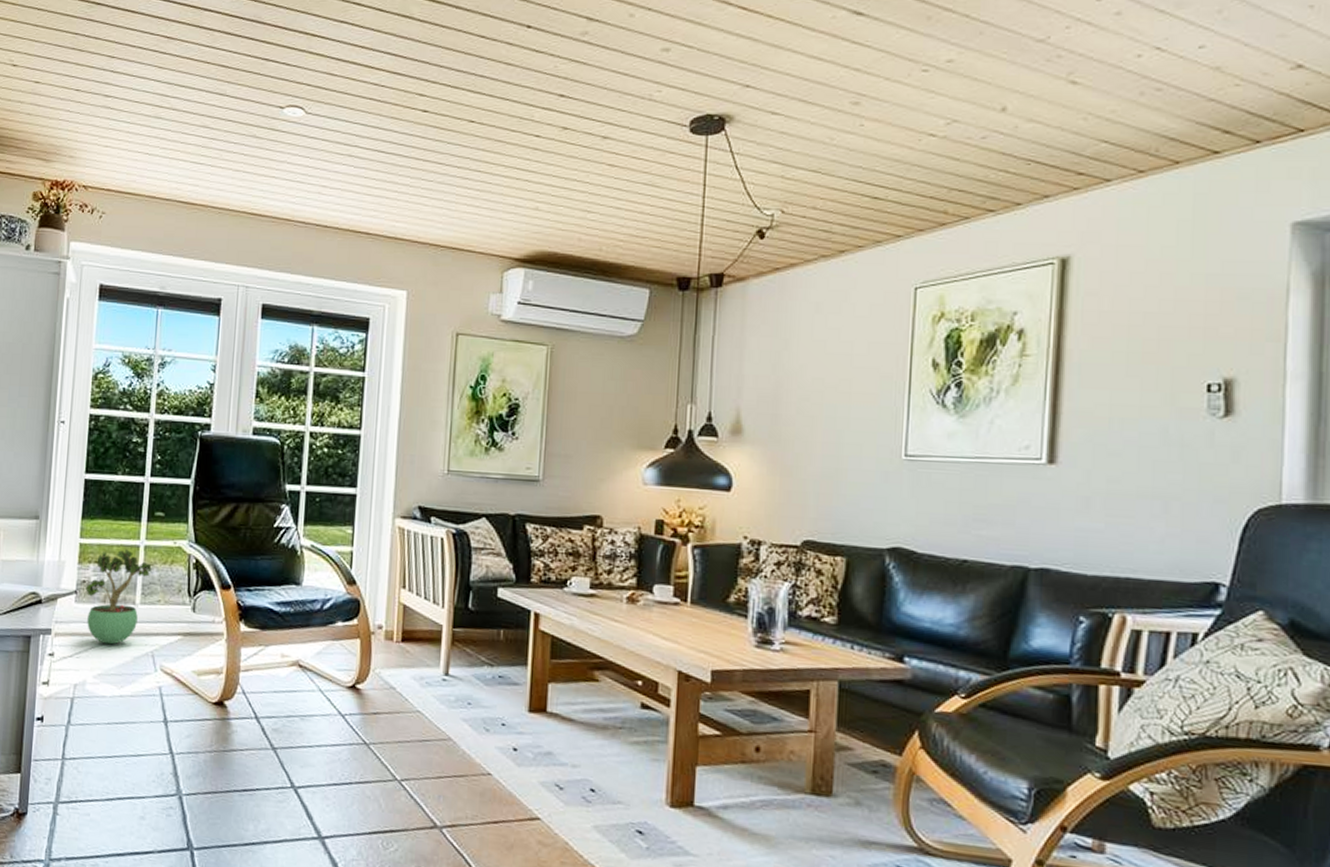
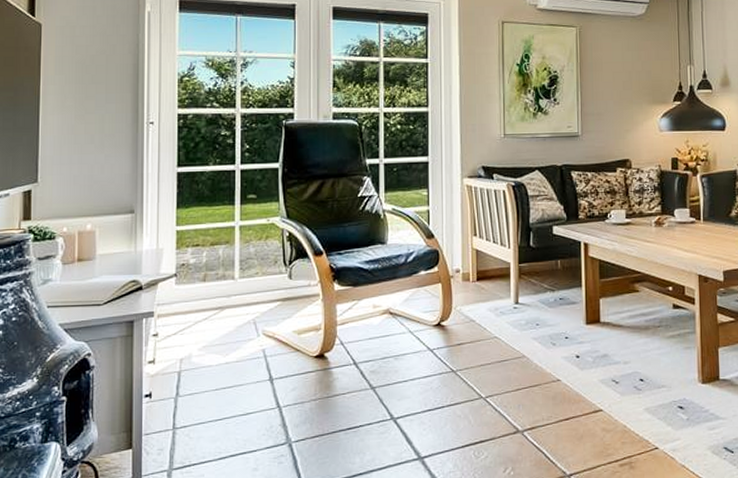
potted plant: present [86,549,152,645] -> none [185,231,248,319]

